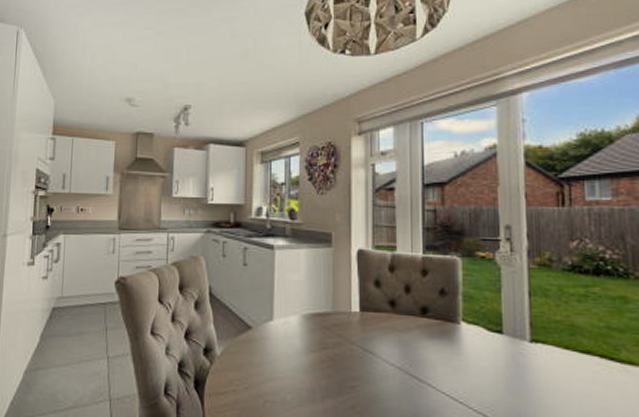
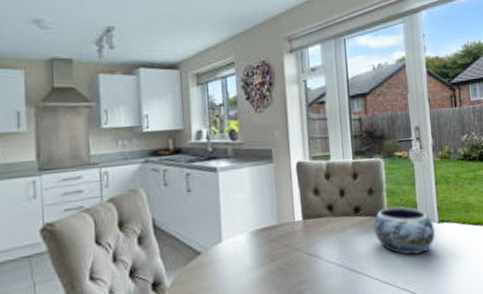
decorative bowl: none [444,313,525,375] -> present [373,206,435,255]

